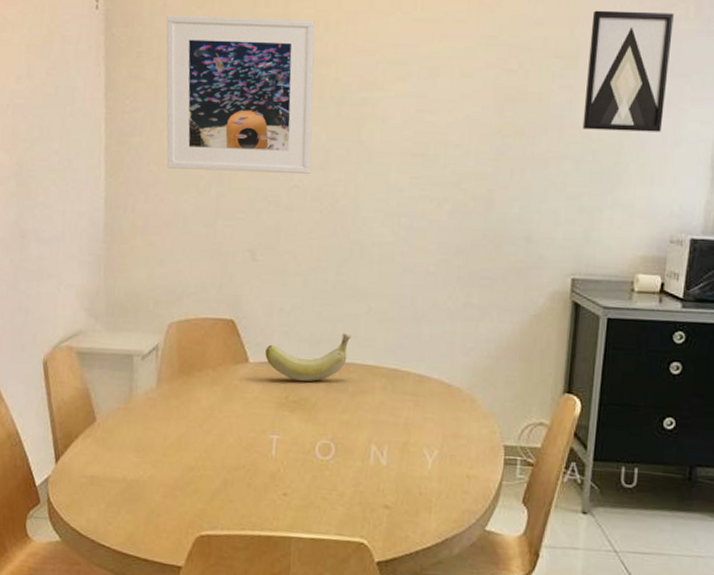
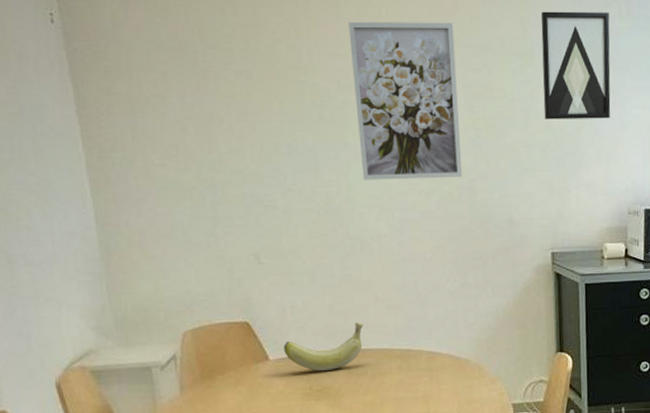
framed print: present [166,15,315,174] -> none [130,27,302,181]
wall art: none [372,16,493,187] -> present [348,22,463,180]

